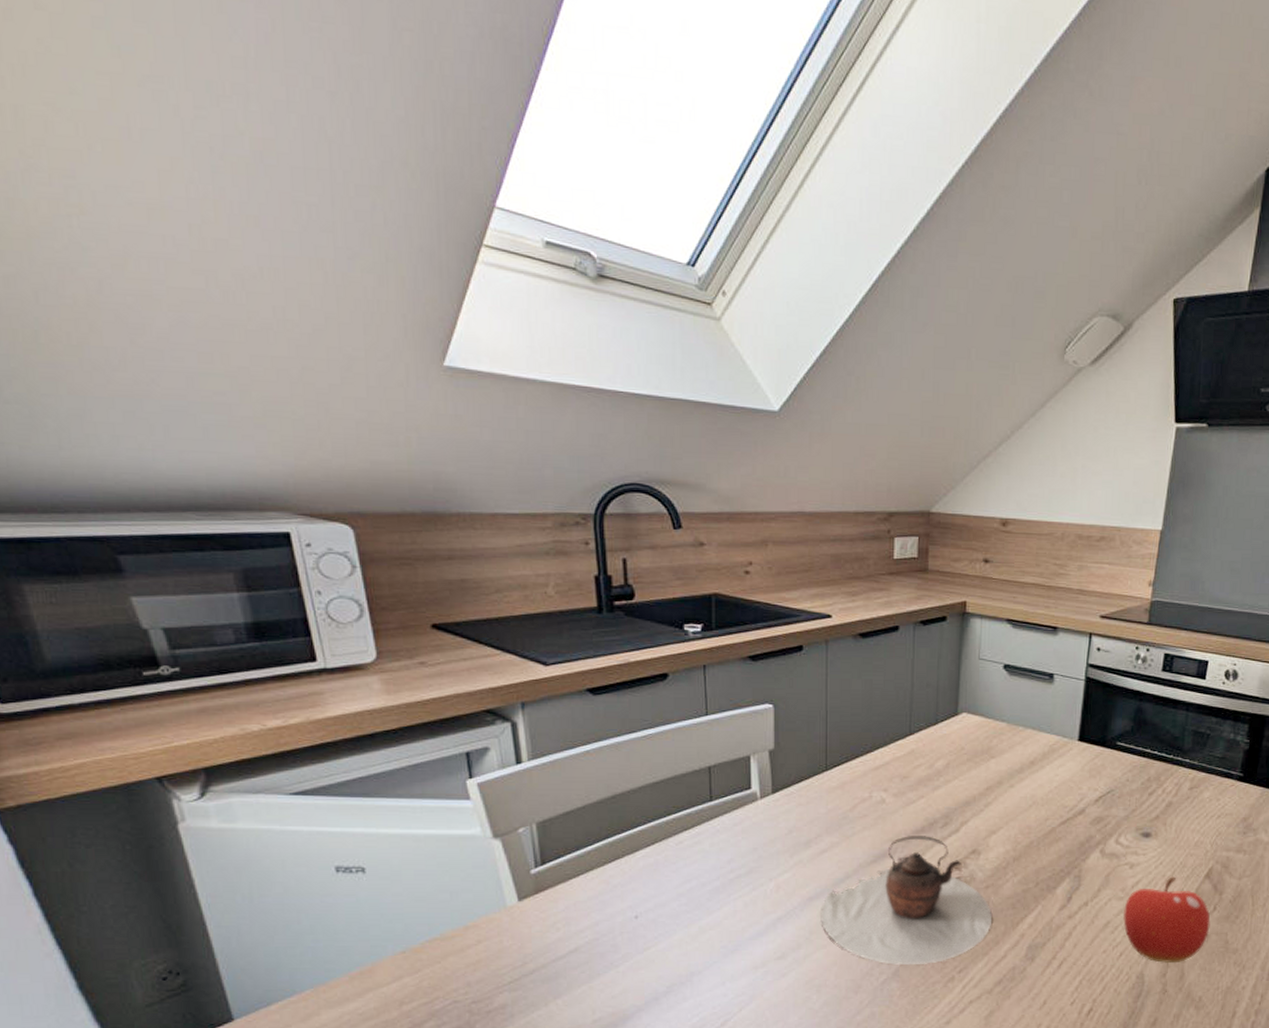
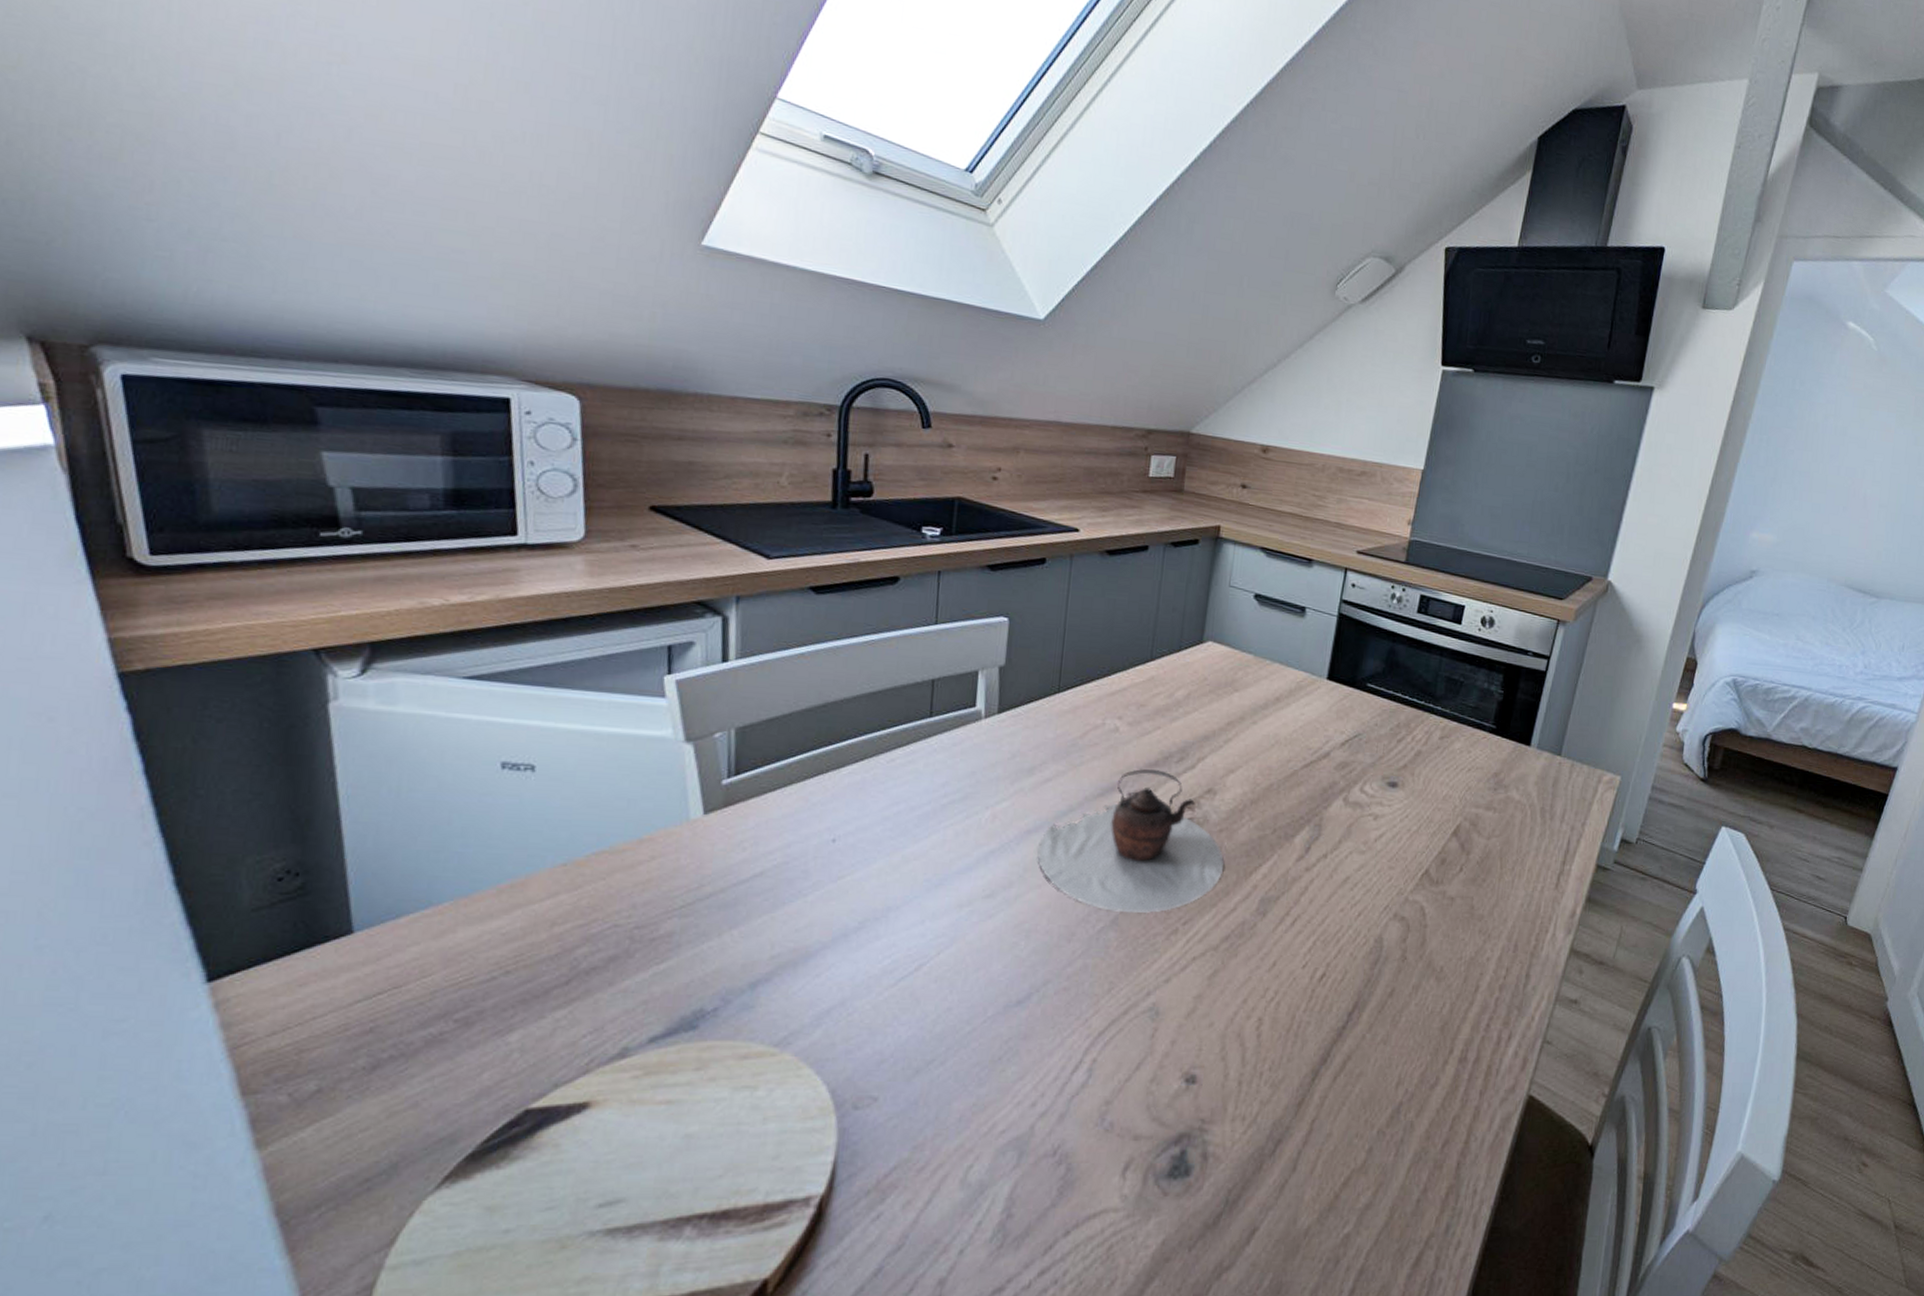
fruit: present [1122,876,1211,964] -> none [1363,831,1456,928]

